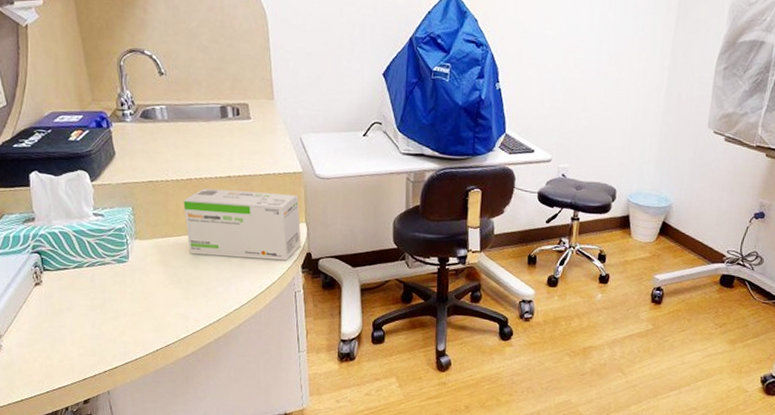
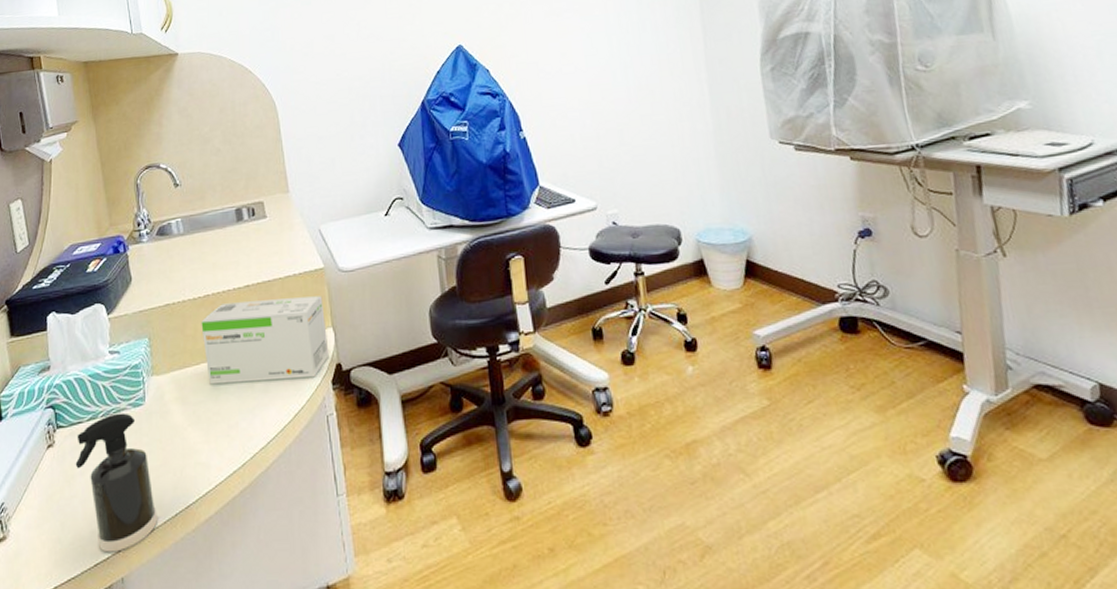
spray bottle: none [62,265,140,372] -> present [75,413,157,553]

